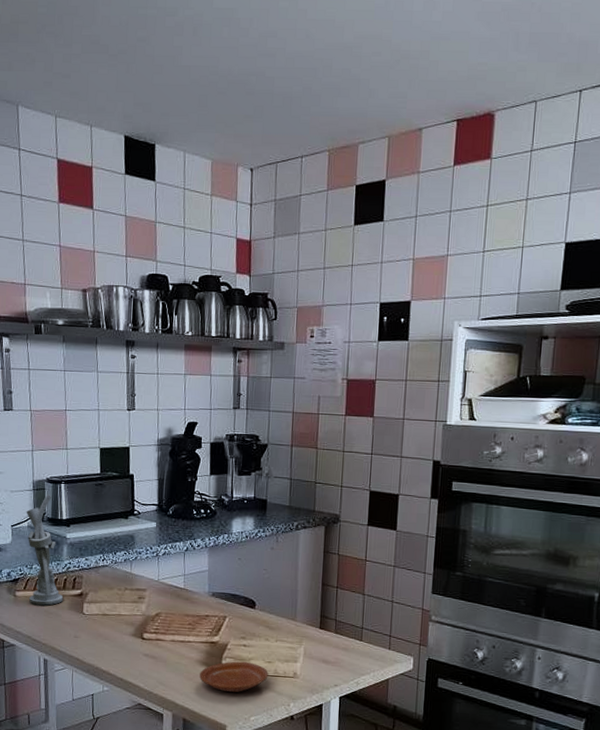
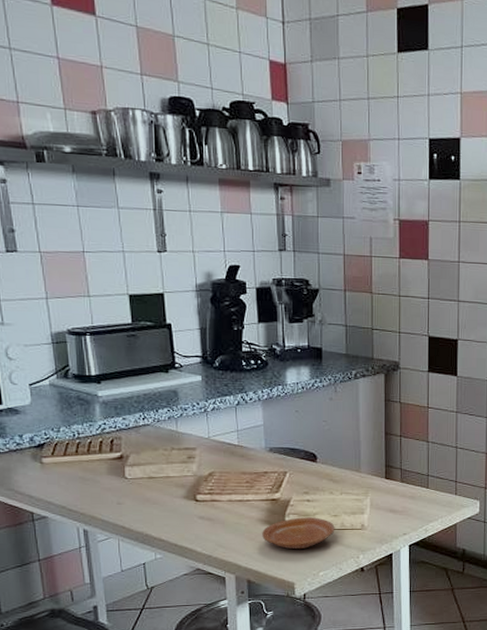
utensil holder: present [26,494,64,606] -> none [46,348,101,472]

